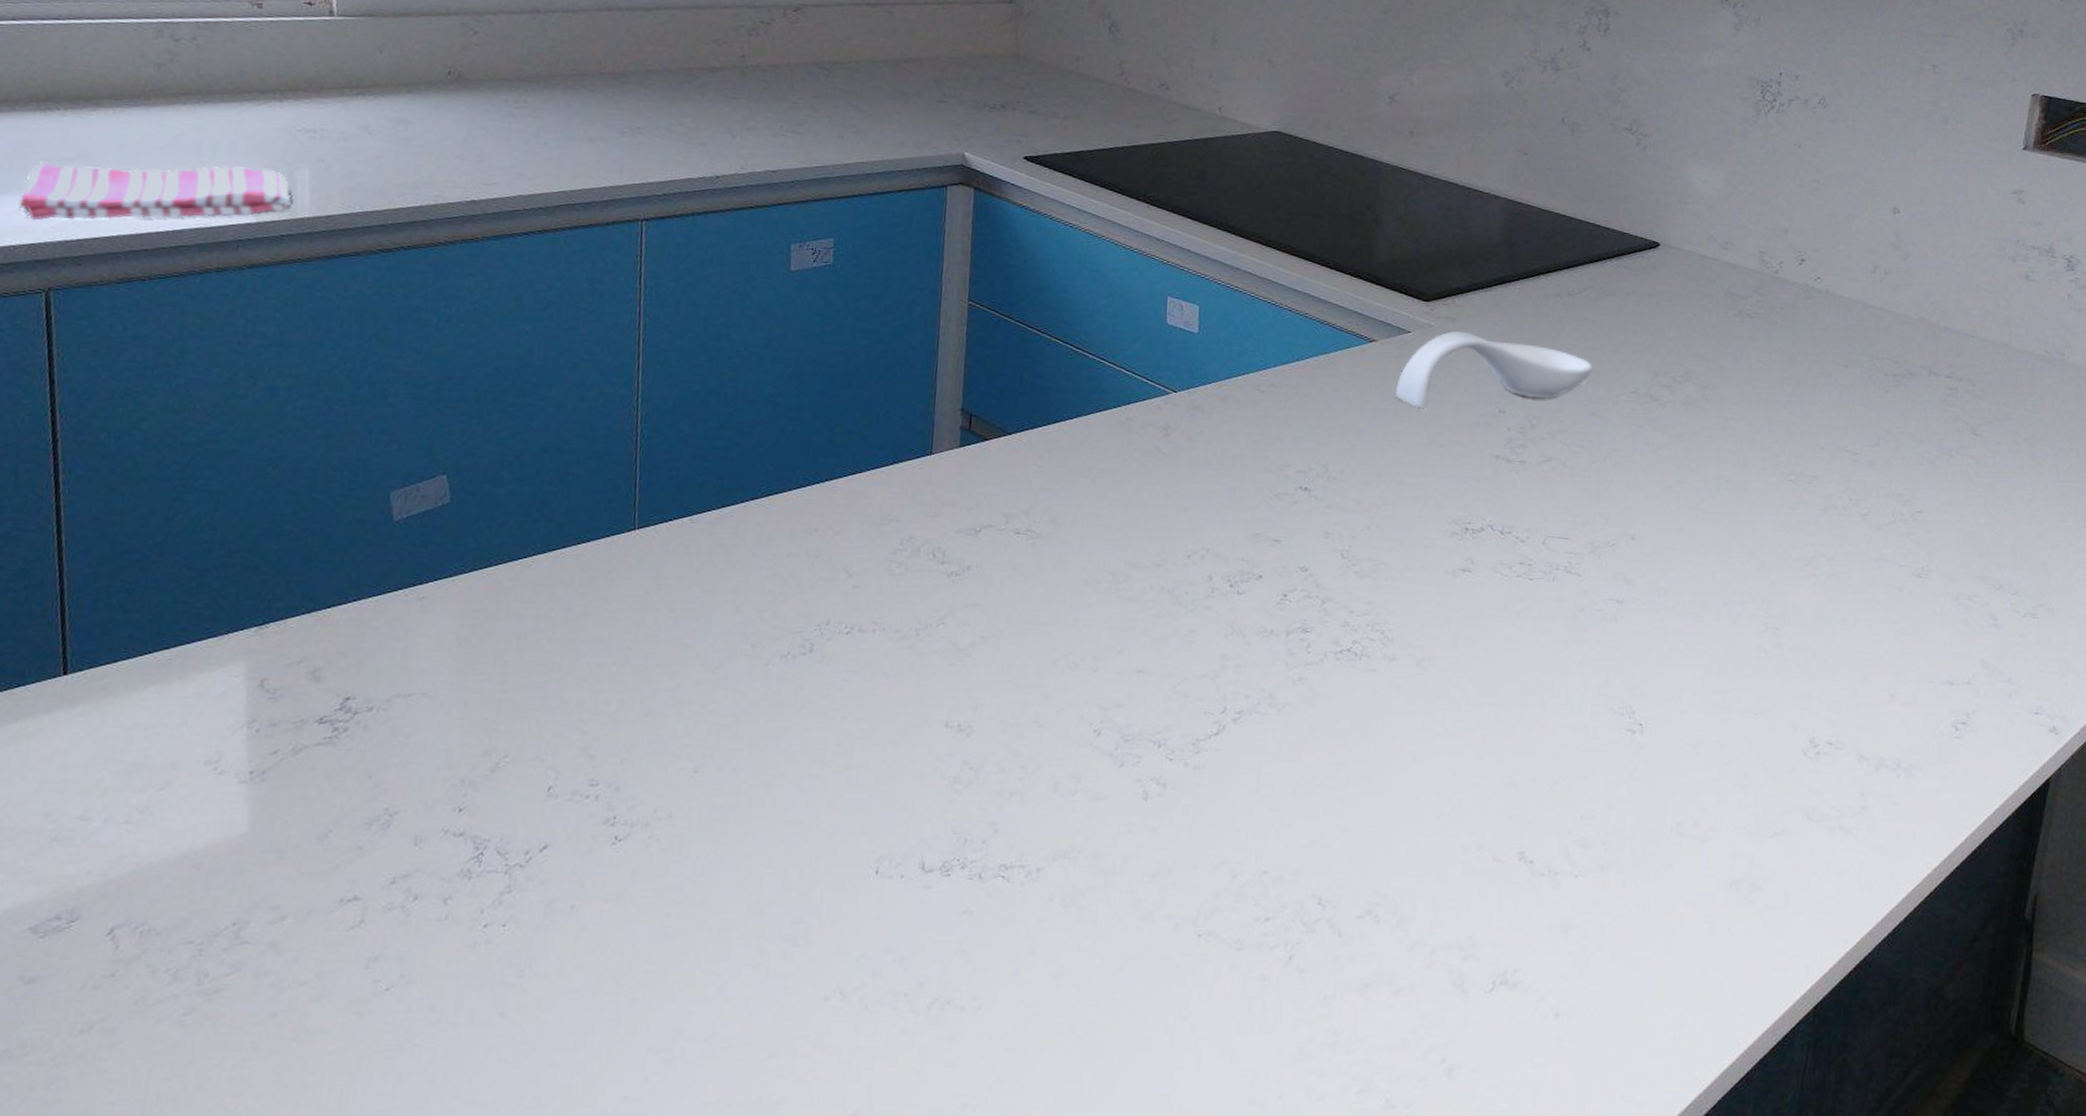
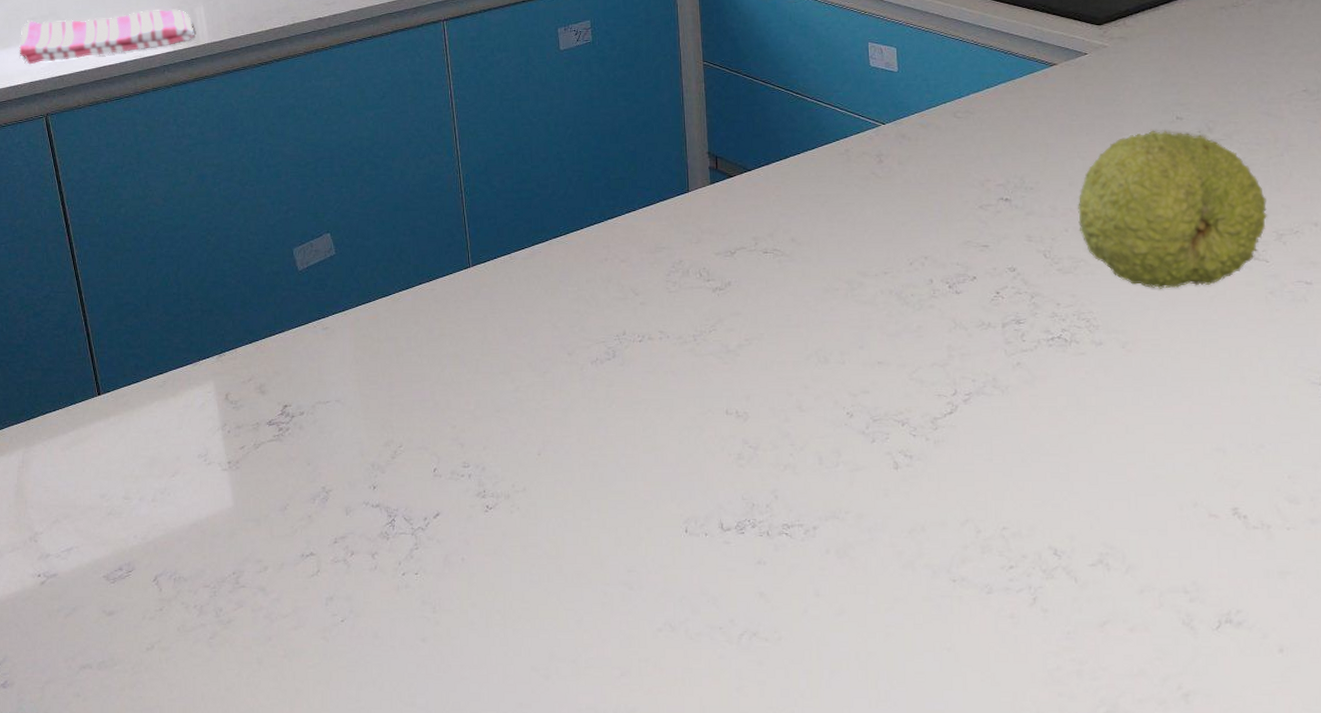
fruit: none [1382,422,1586,600] -> present [1078,130,1268,289]
spoon rest: present [1396,331,1592,410] -> none [1079,49,1262,123]

